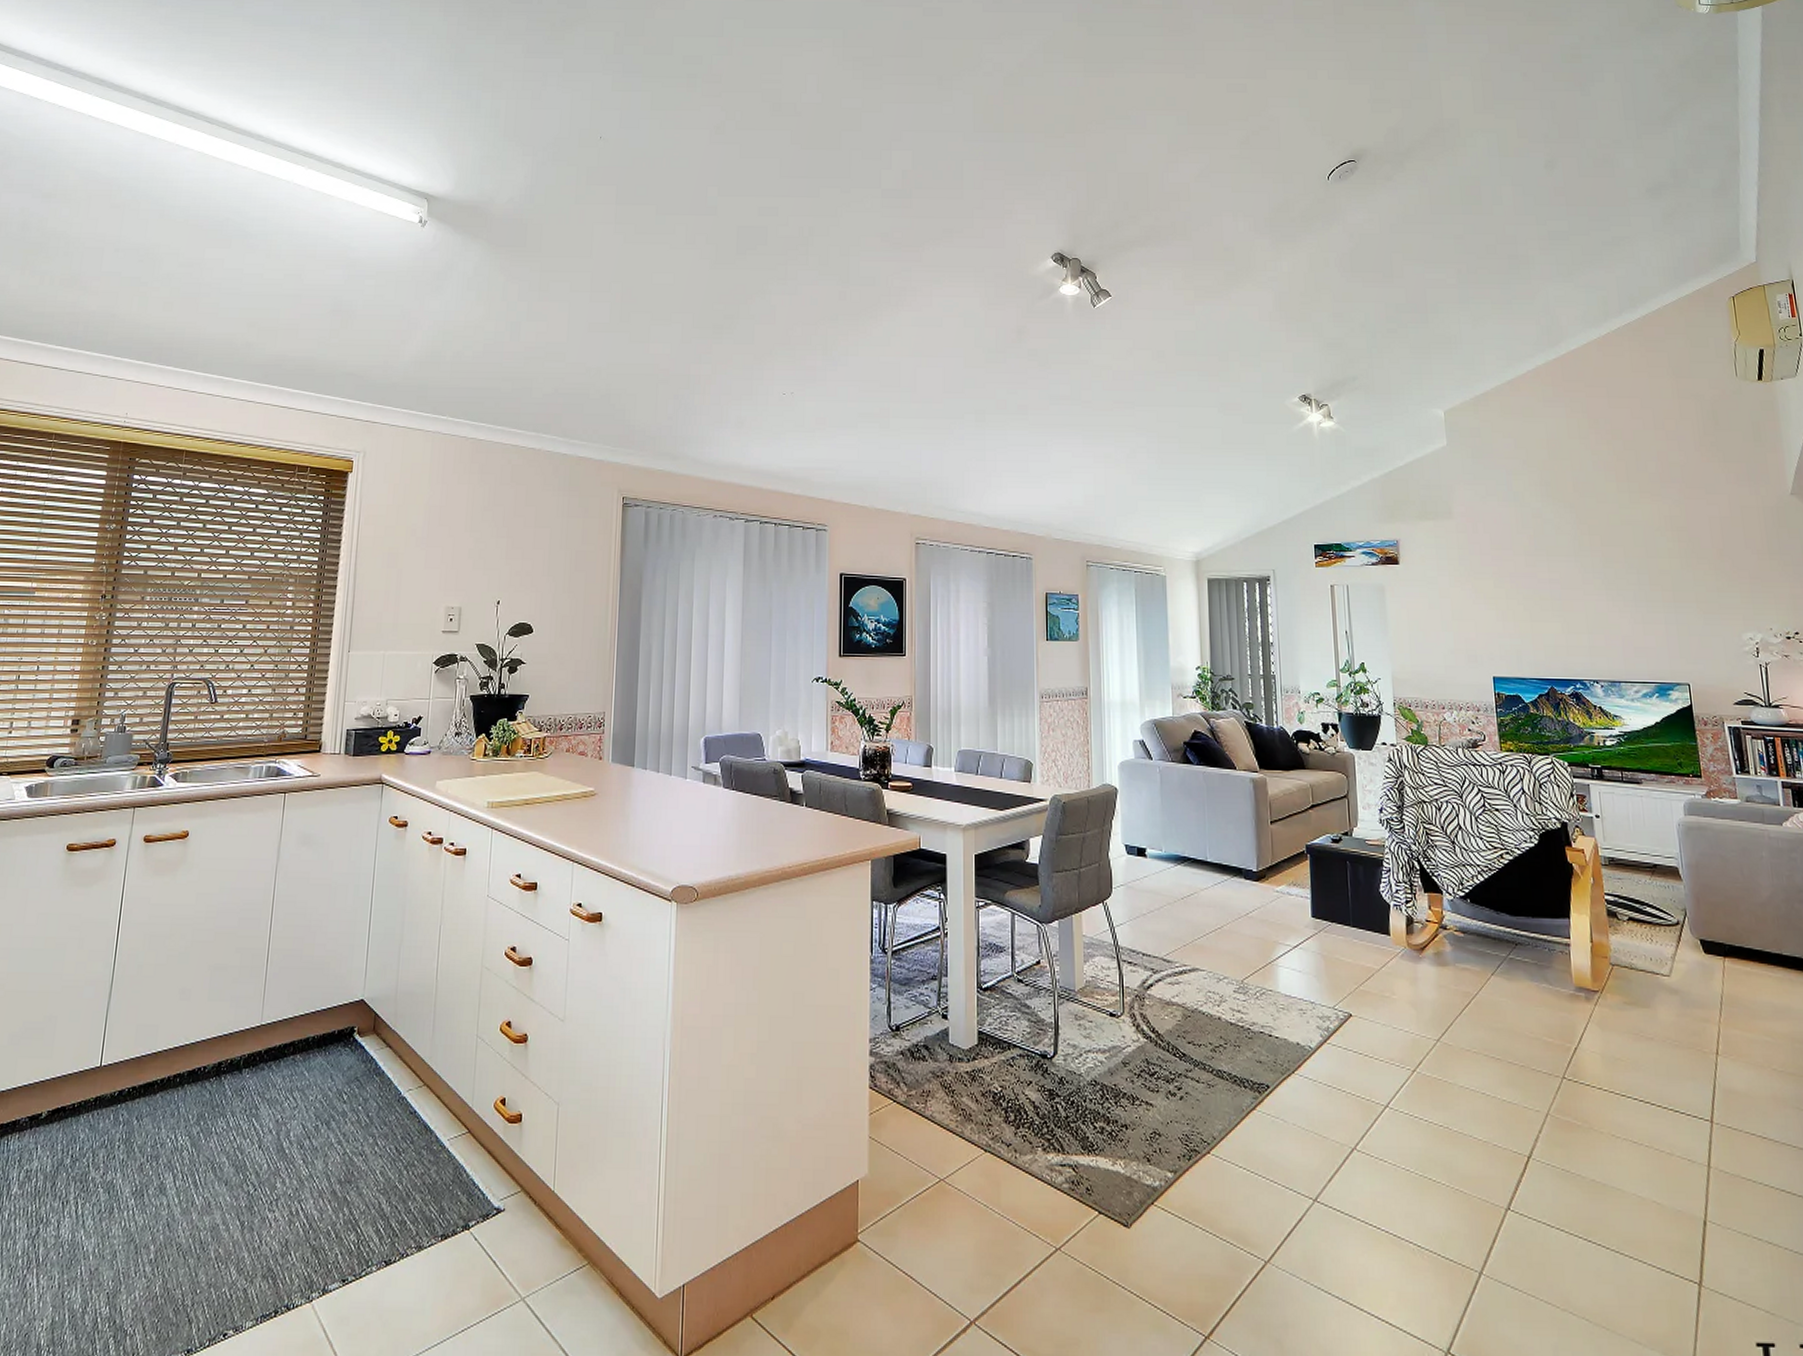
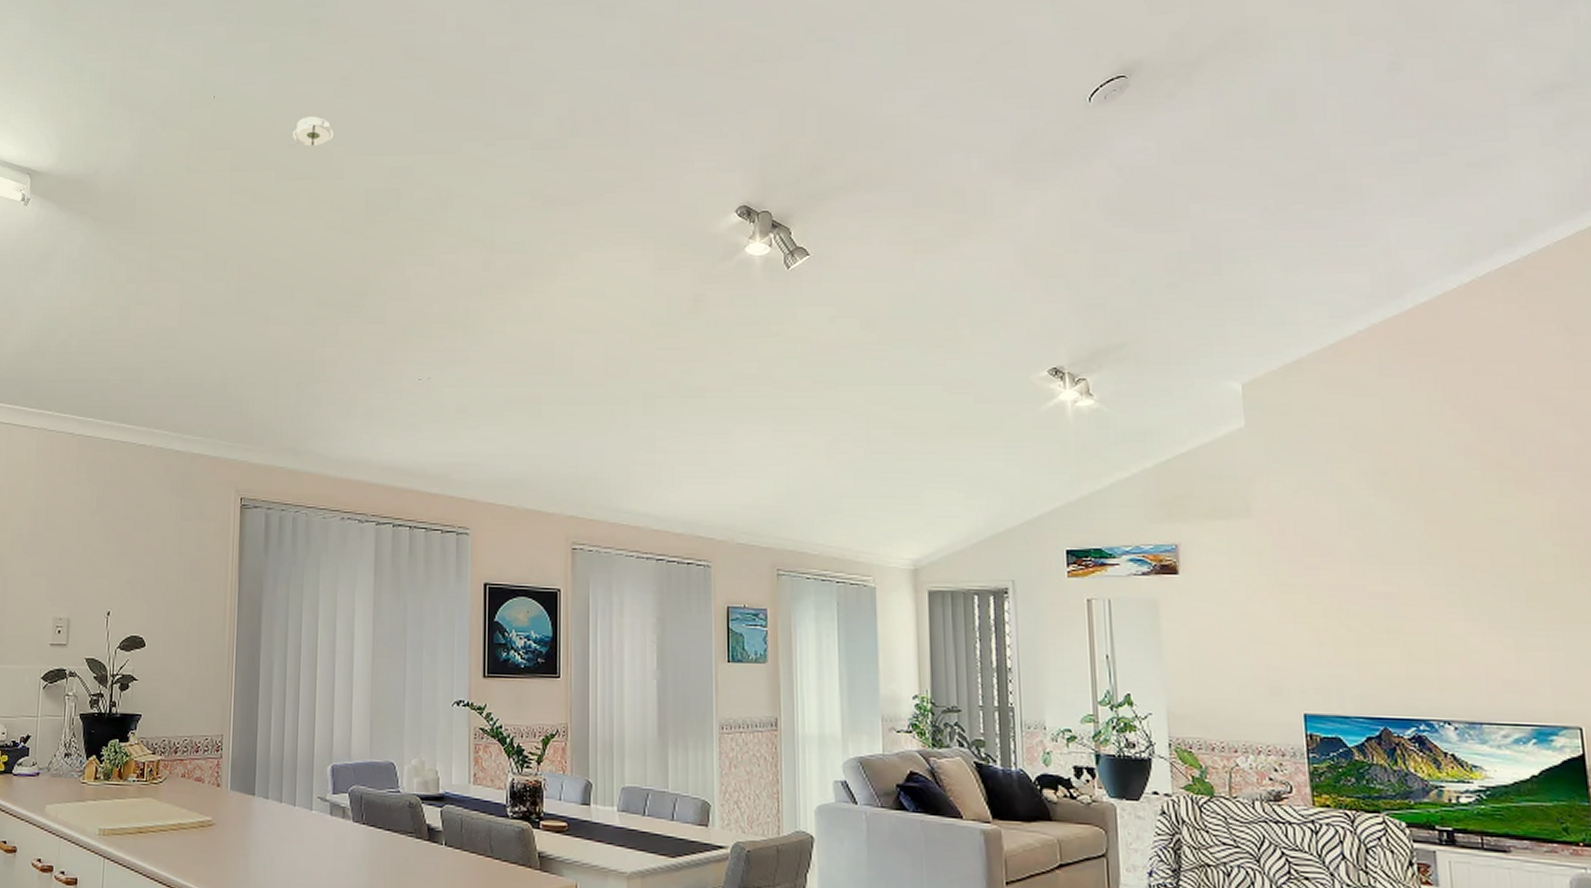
smoke detector: none [670,159,709,185] -> present [290,116,335,147]

